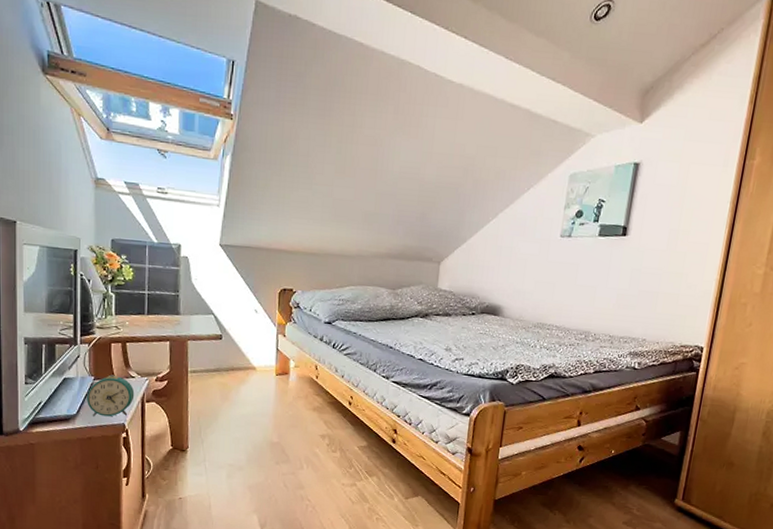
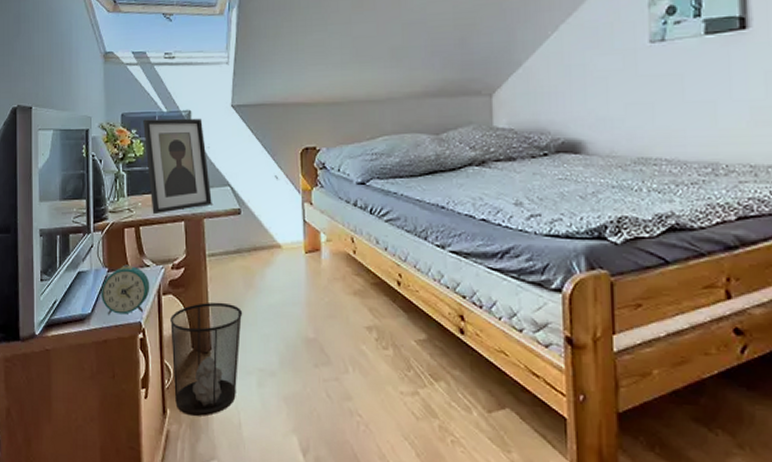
picture frame: none [133,247,197,334] -> present [143,118,212,215]
waste bin: none [152,410,219,500] -> present [170,302,243,416]

